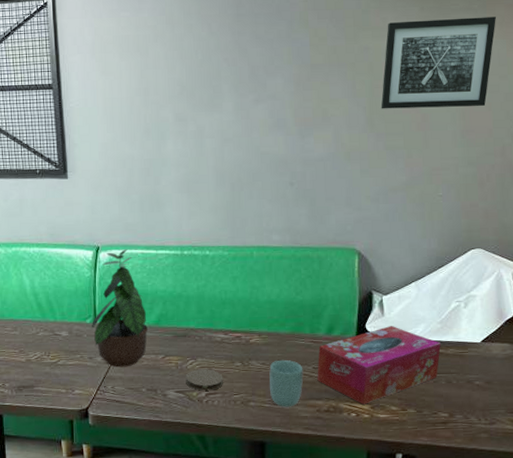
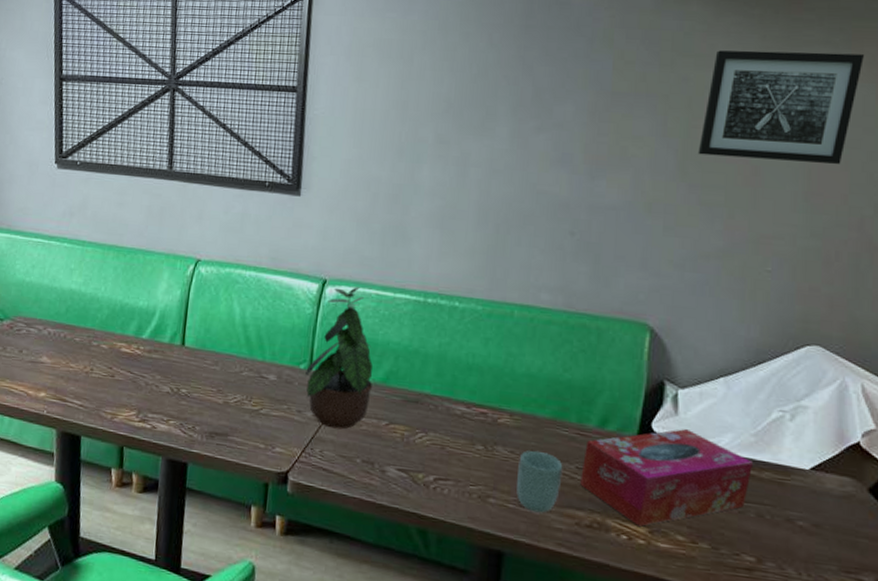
coaster: present [185,369,223,391] -> none [411,445,459,475]

